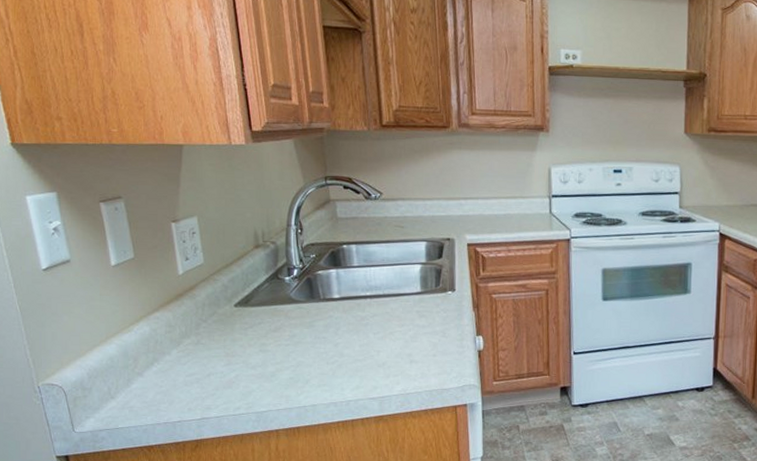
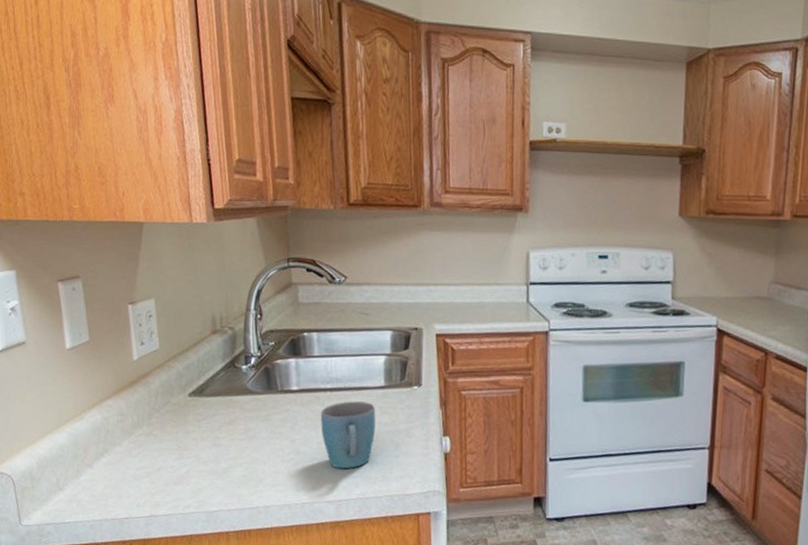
mug: none [361,306,414,369] -> present [320,401,376,469]

